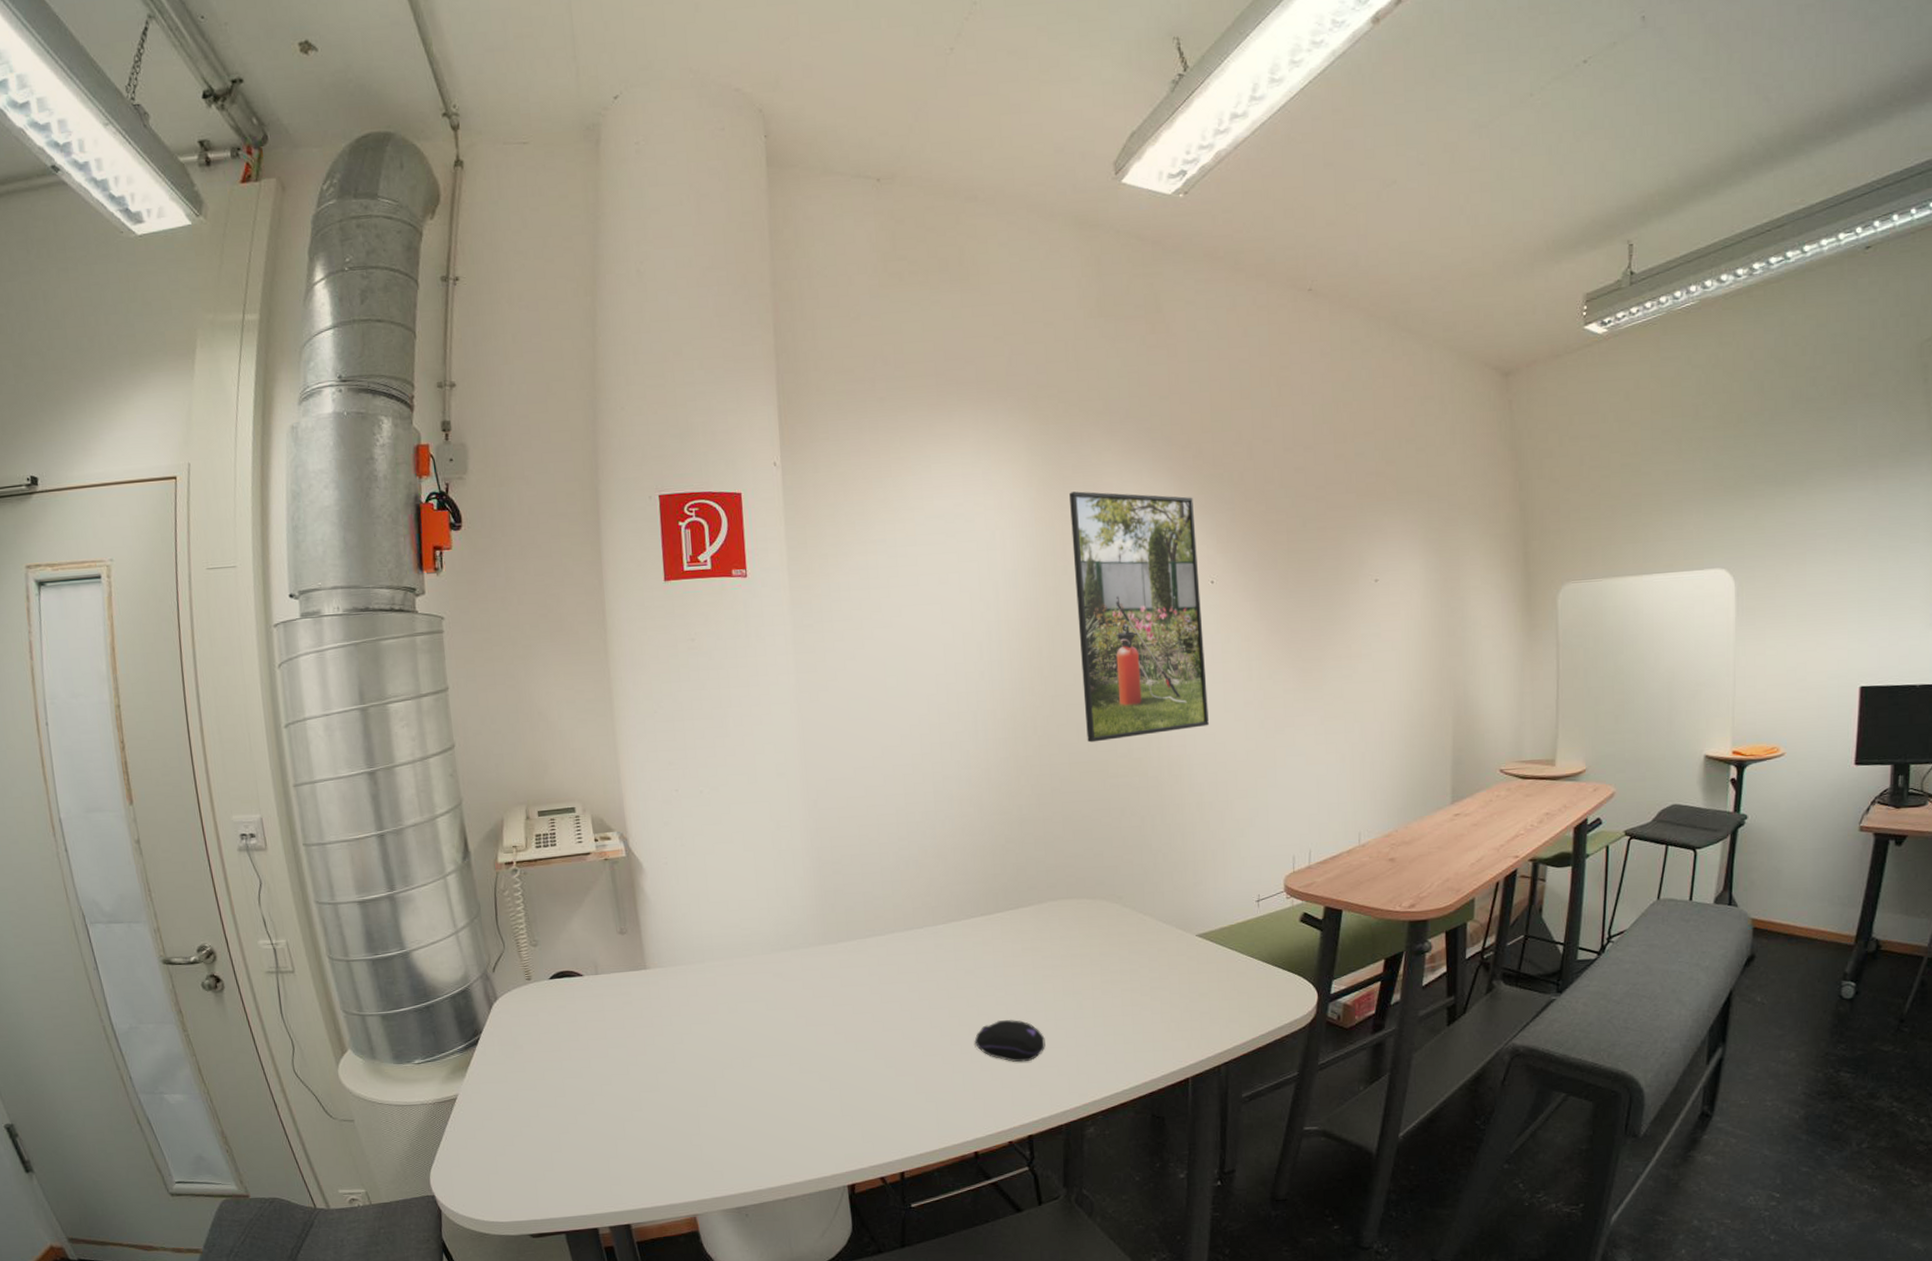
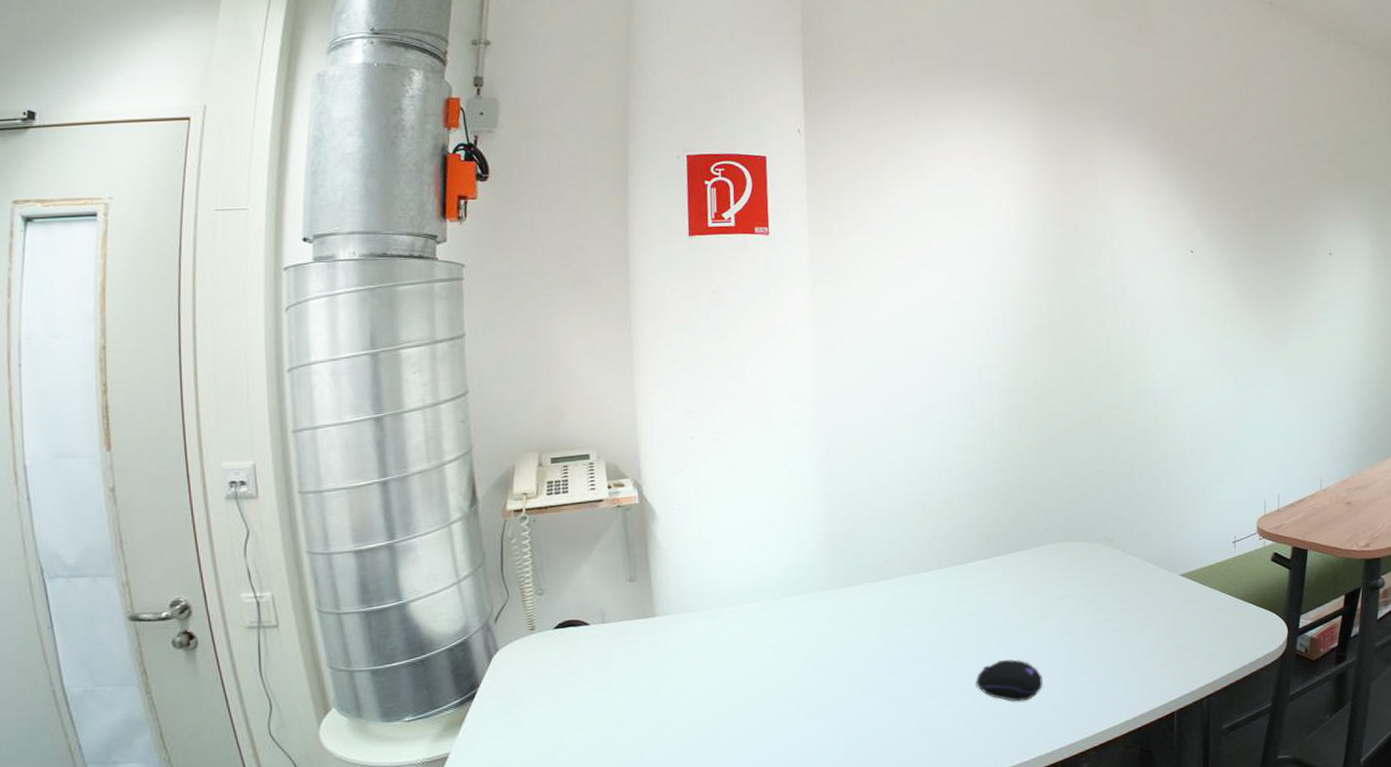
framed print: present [1069,491,1209,743] -> none [1067,167,1190,395]

